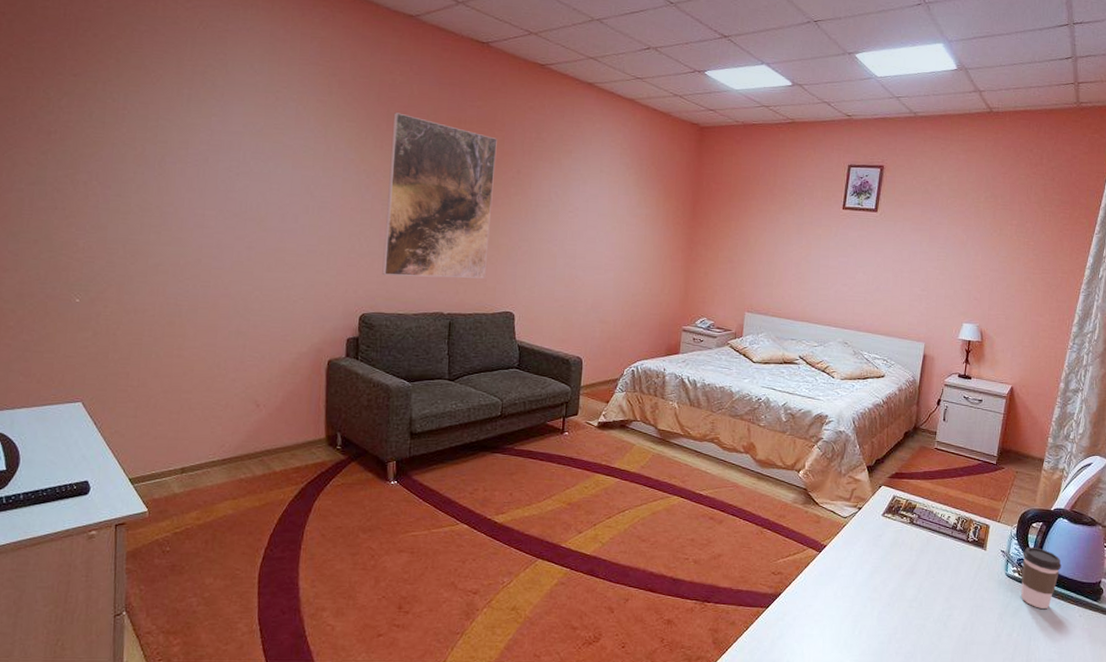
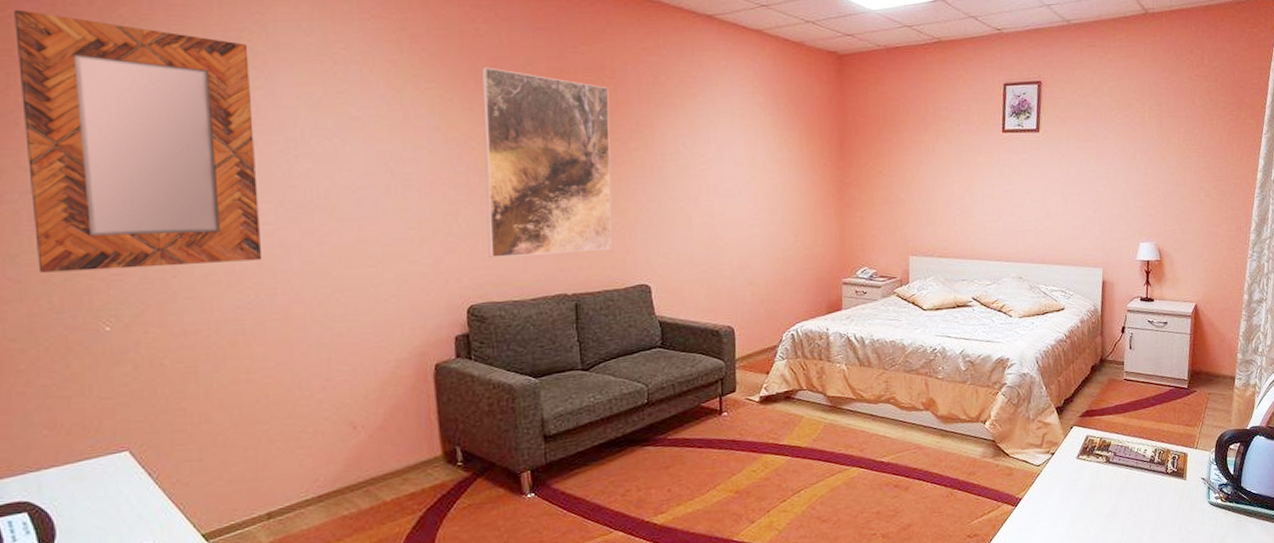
home mirror: none [32,36,211,257] -> present [14,9,261,273]
coffee cup: present [1020,546,1062,609] -> none [1223,469,1263,533]

